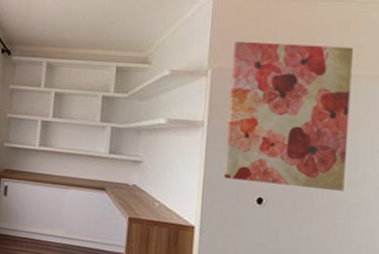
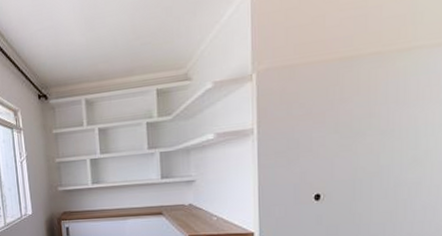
wall art: present [223,41,353,191] -> none [277,16,410,182]

